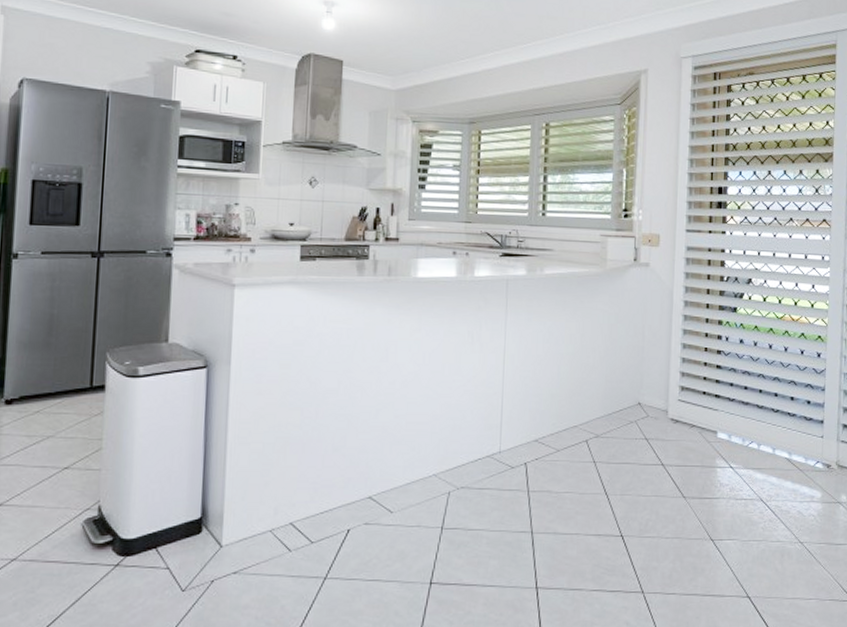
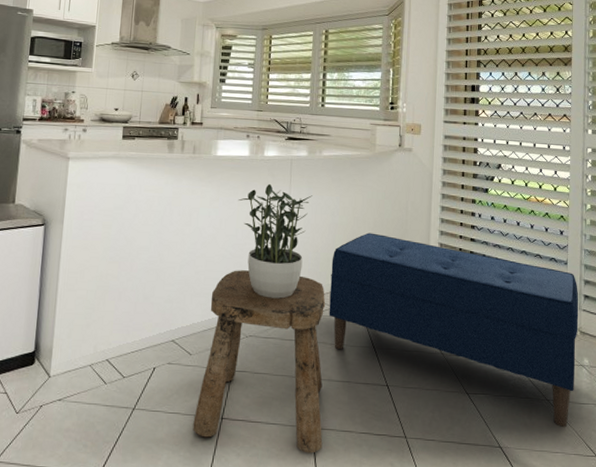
stool: none [396,412,550,617] -> present [193,270,326,454]
potted plant: none [444,309,533,443] -> present [238,183,312,299]
bench: none [554,363,837,571] -> present [329,233,579,427]

